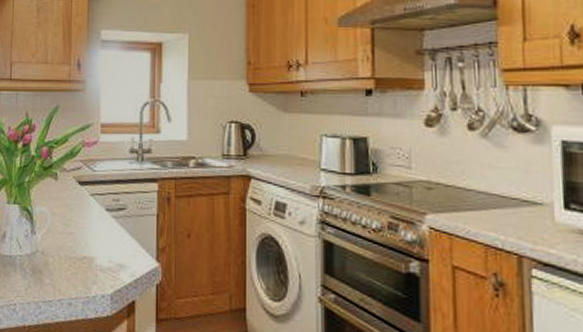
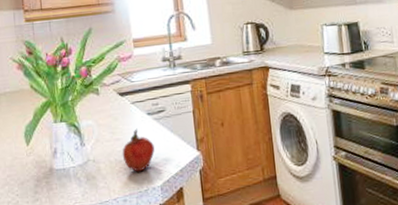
fruit: none [73,224,109,274] -> present [122,128,155,172]

